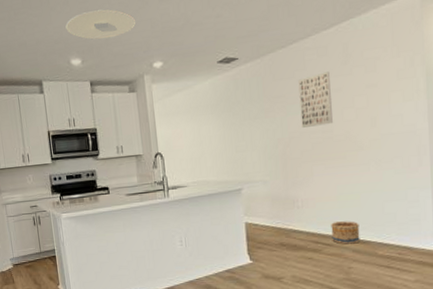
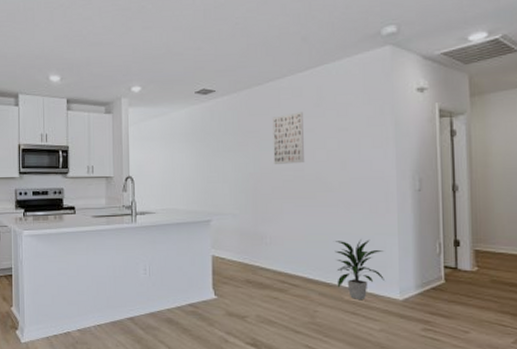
ceiling light: present [65,9,136,40] -> none [48,31,119,59]
basket: present [331,221,360,245] -> none [298,262,327,287]
indoor plant: none [367,194,418,254] -> present [334,239,384,301]

